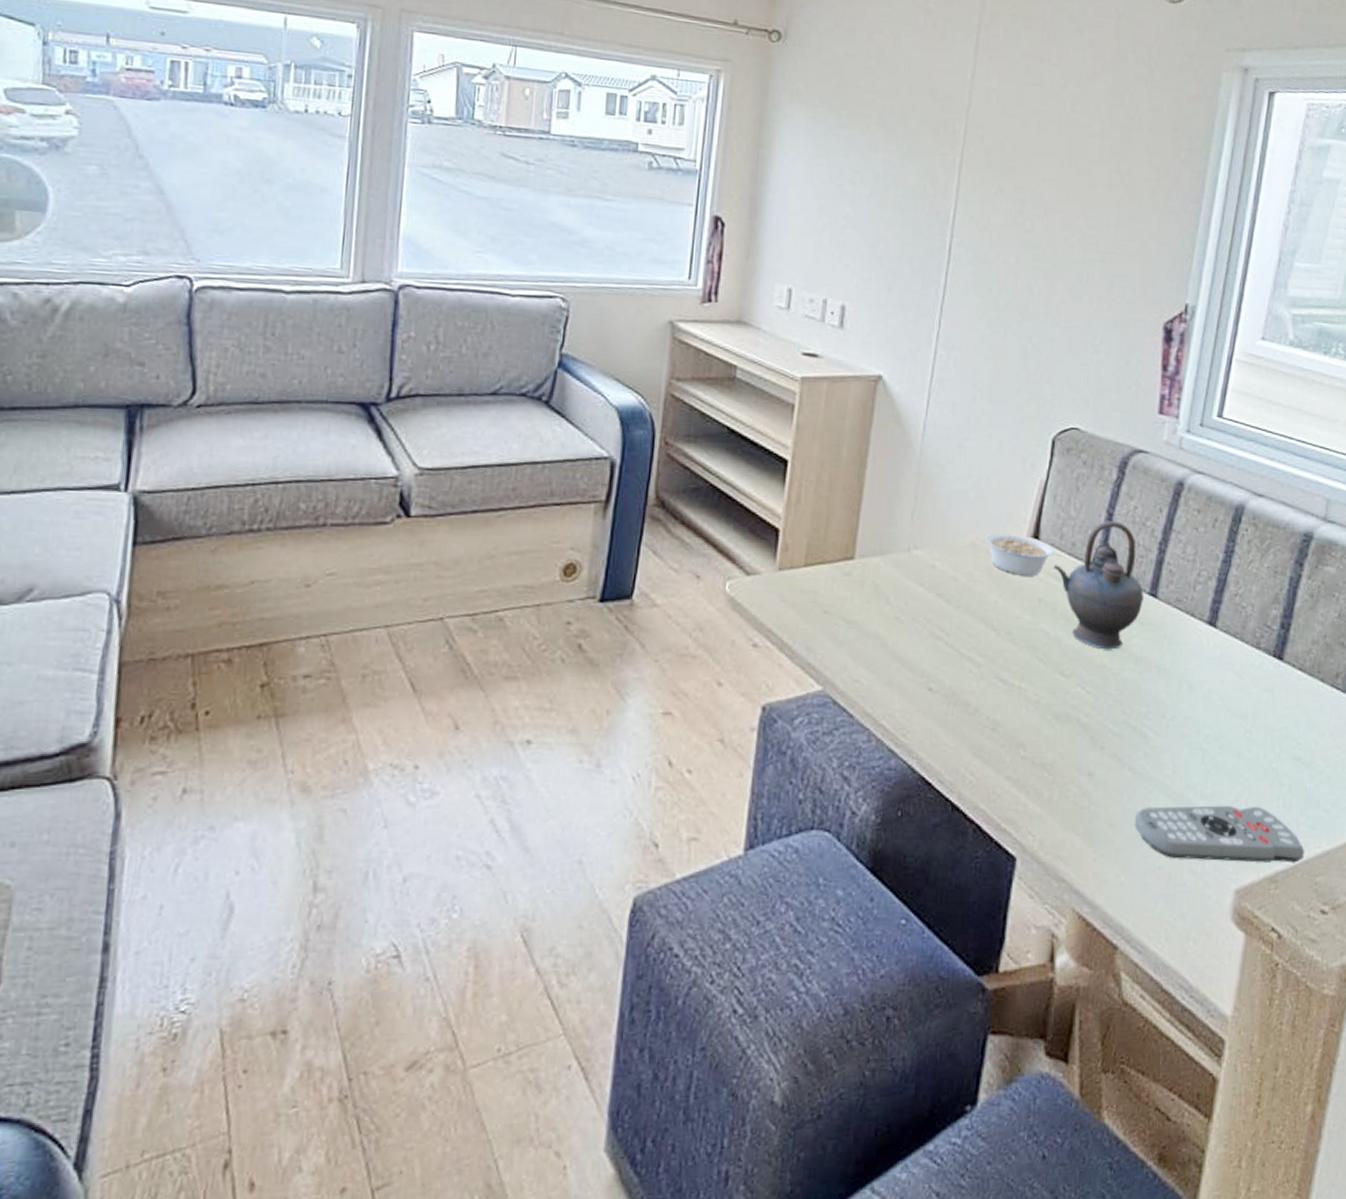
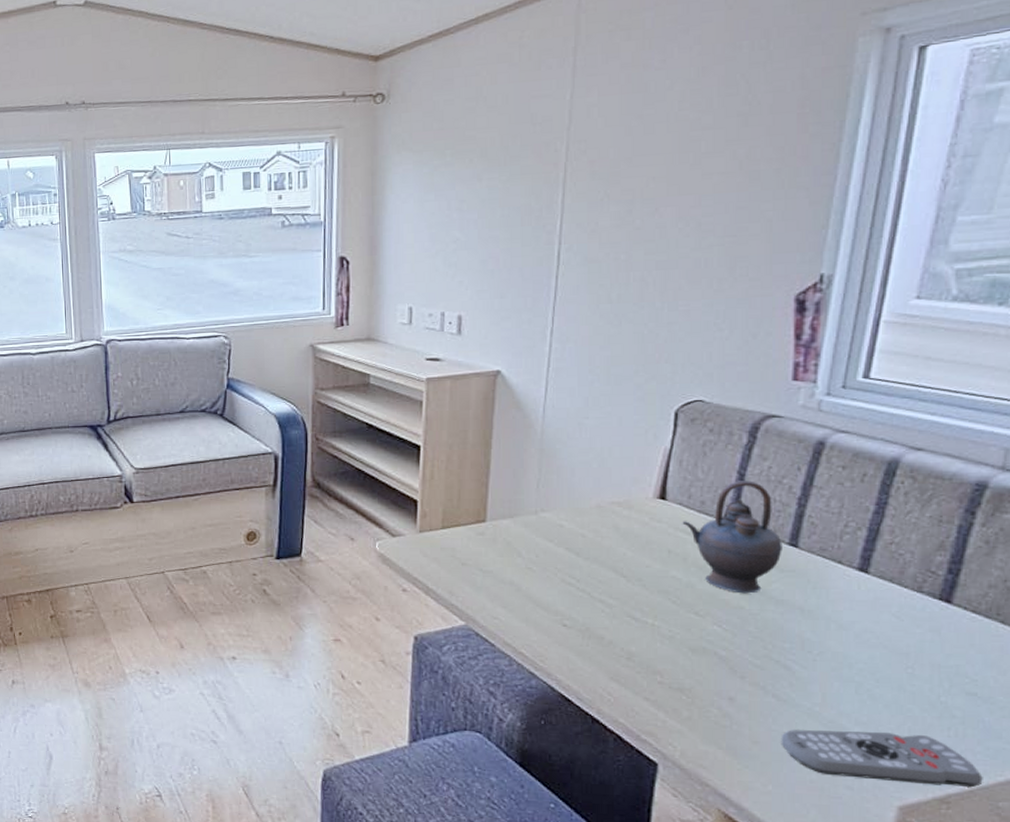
legume: present [984,533,1062,576] -> none [609,496,691,531]

